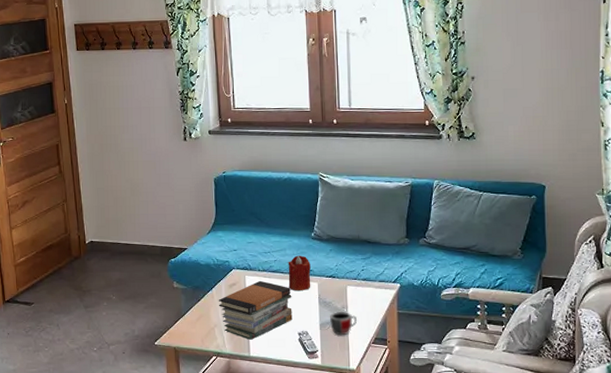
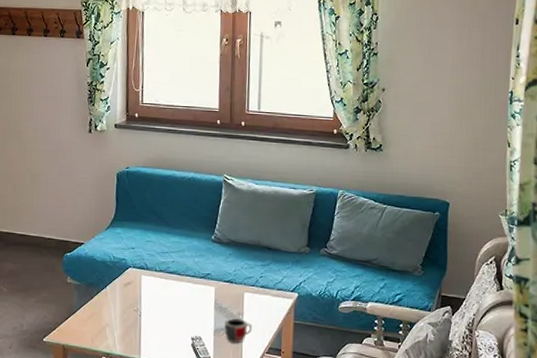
book stack: present [218,280,293,340] -> none [111,281,188,342]
candle: present [288,255,311,290] -> none [184,257,209,294]

